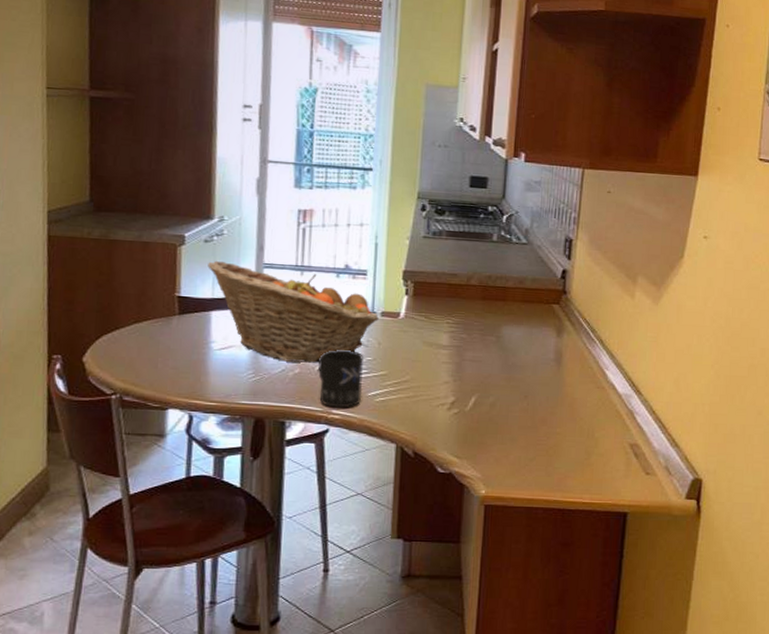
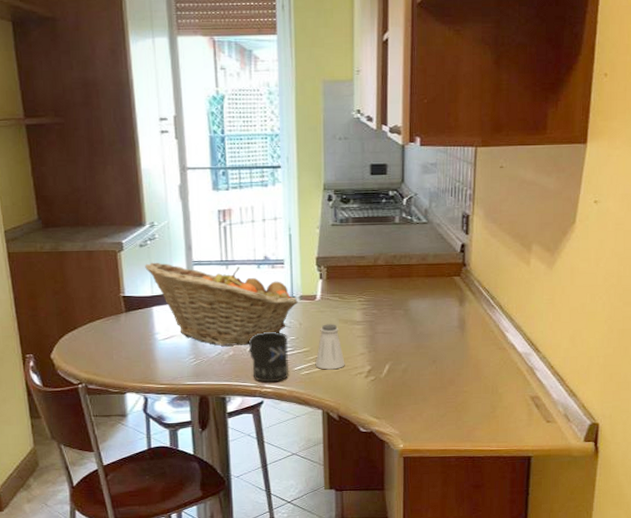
saltshaker: none [392,346,426,398] -> present [315,324,345,370]

